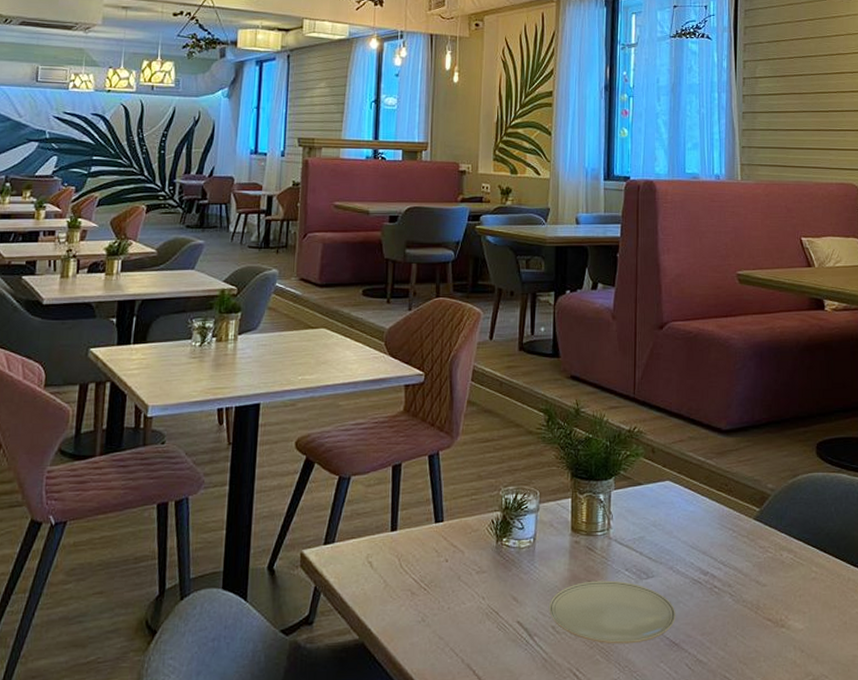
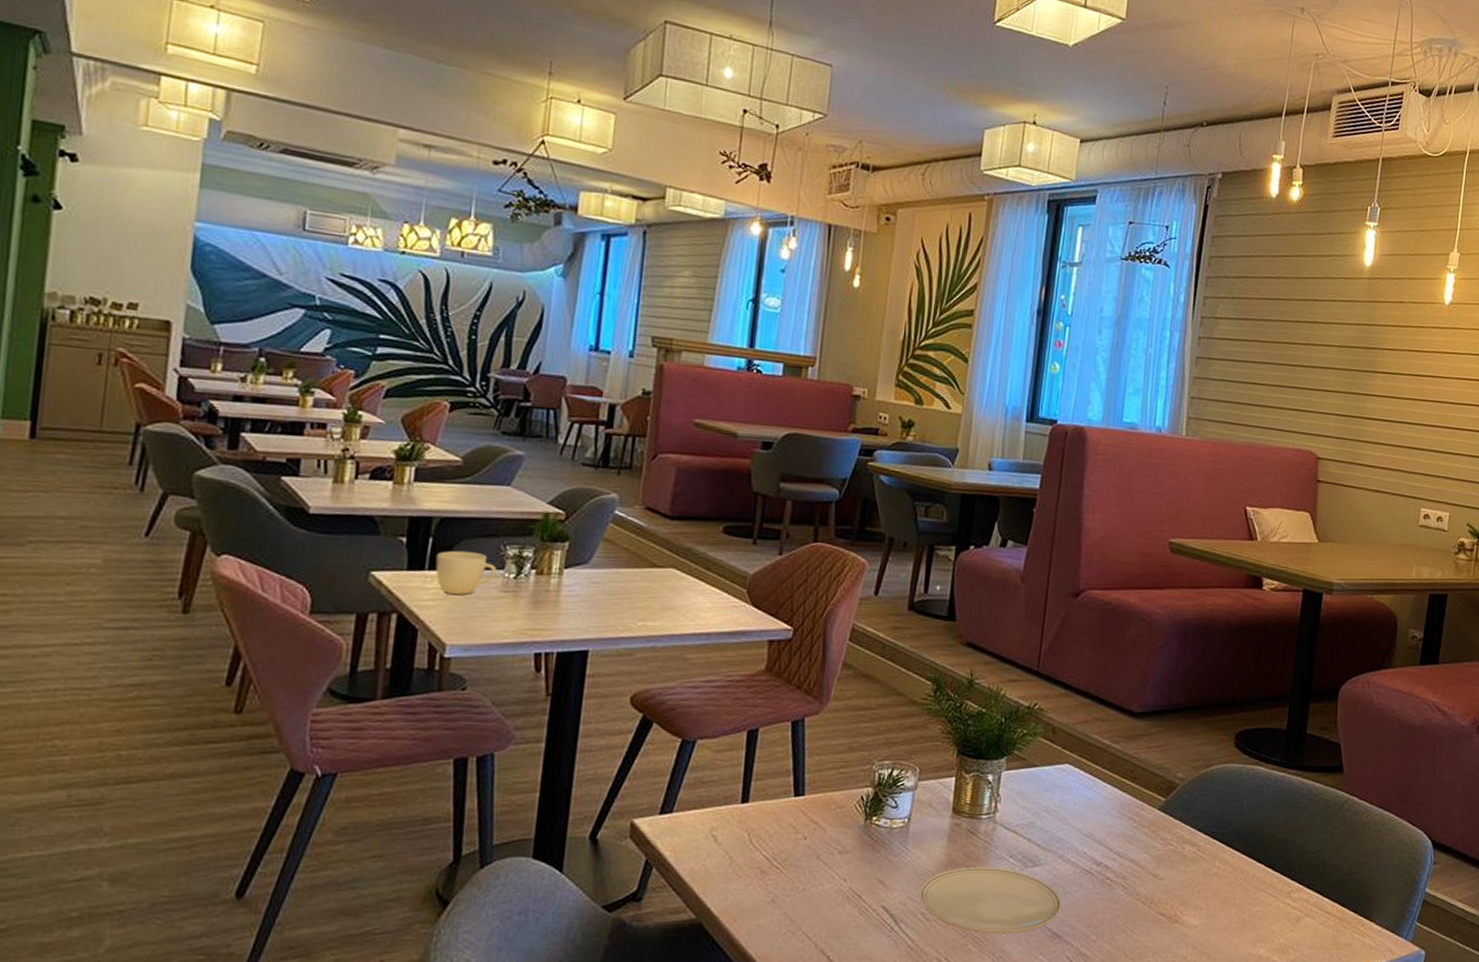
cup: none [138,326,186,364] -> present [435,550,497,595]

